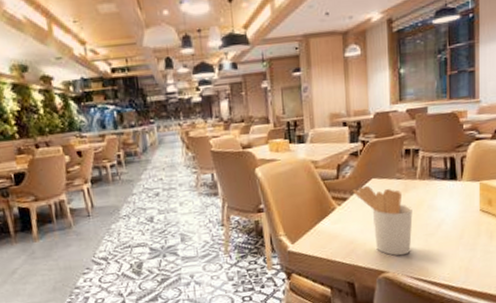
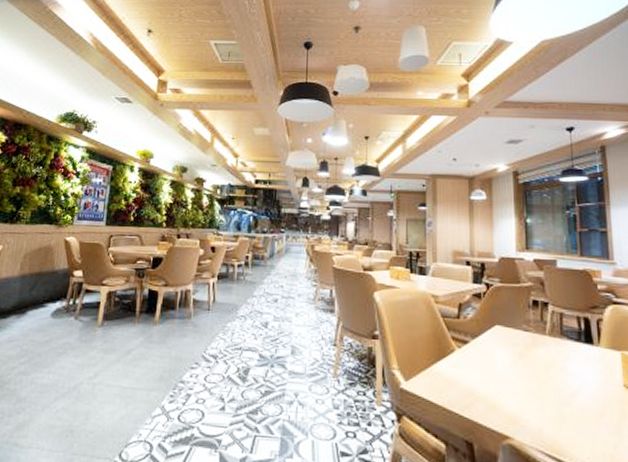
utensil holder: present [352,185,413,256] -> none [473,331,543,422]

